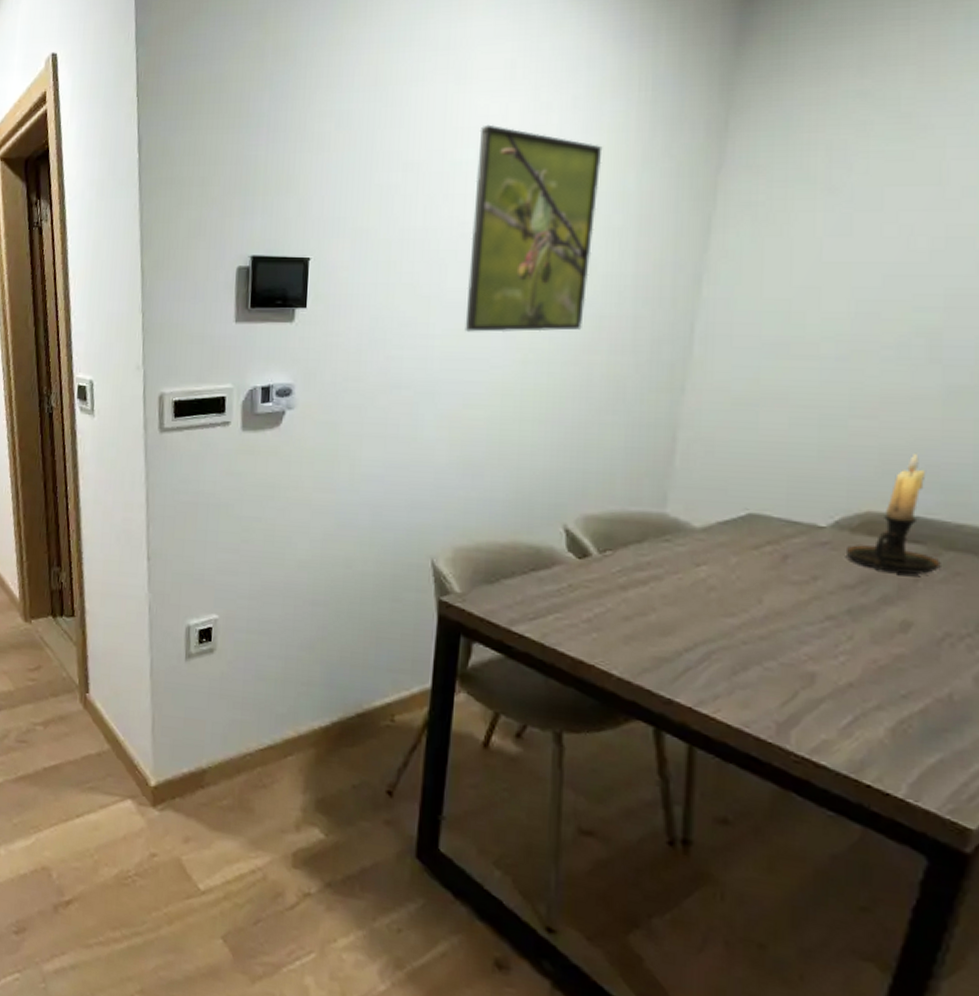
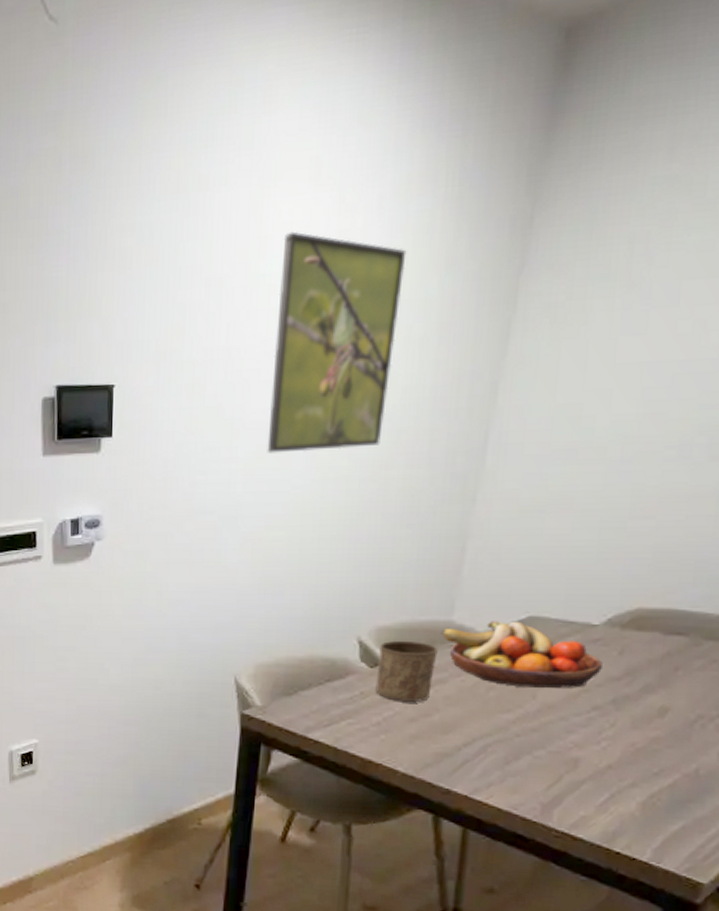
cup: none [584,531,651,599] -> present [375,641,438,702]
fruit bowl: none [654,516,833,594] -> present [441,621,603,688]
candle holder: present [847,452,941,574] -> none [616,549,701,663]

